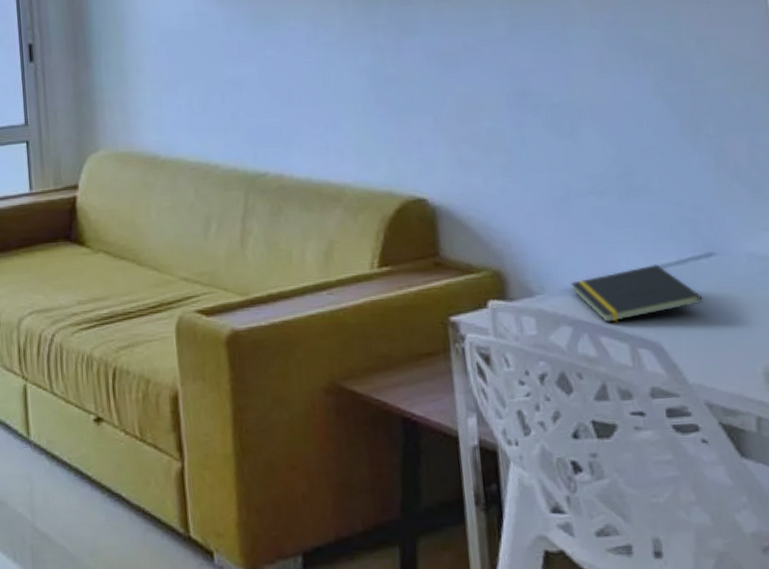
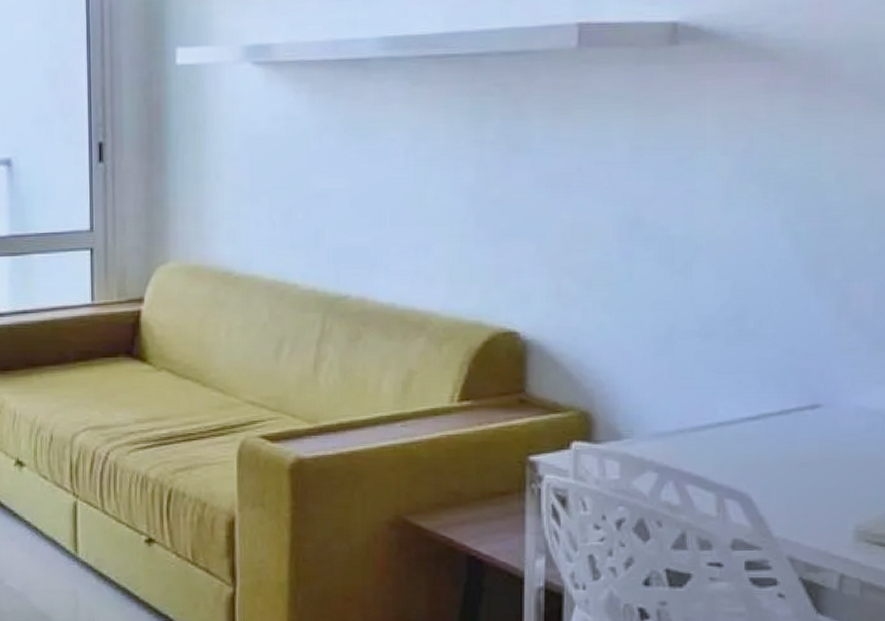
notepad: present [570,264,703,323] -> none [662,414,801,471]

